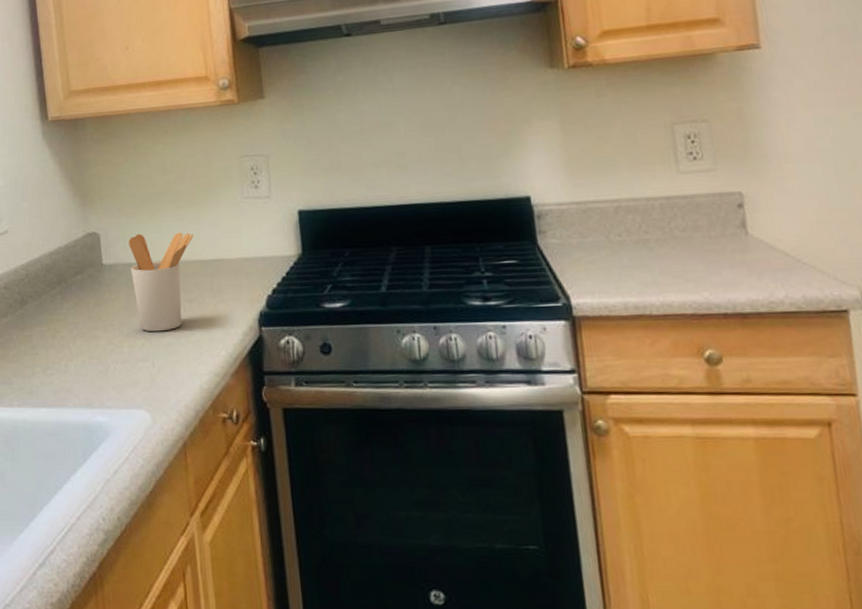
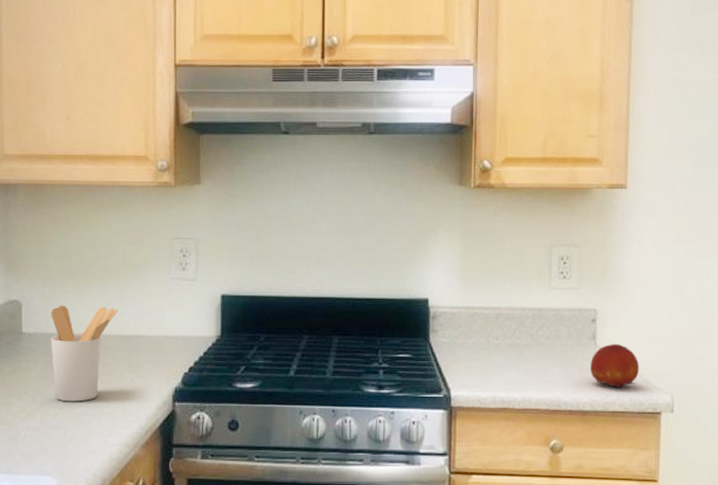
fruit: none [743,230,811,284] -> present [590,343,640,389]

